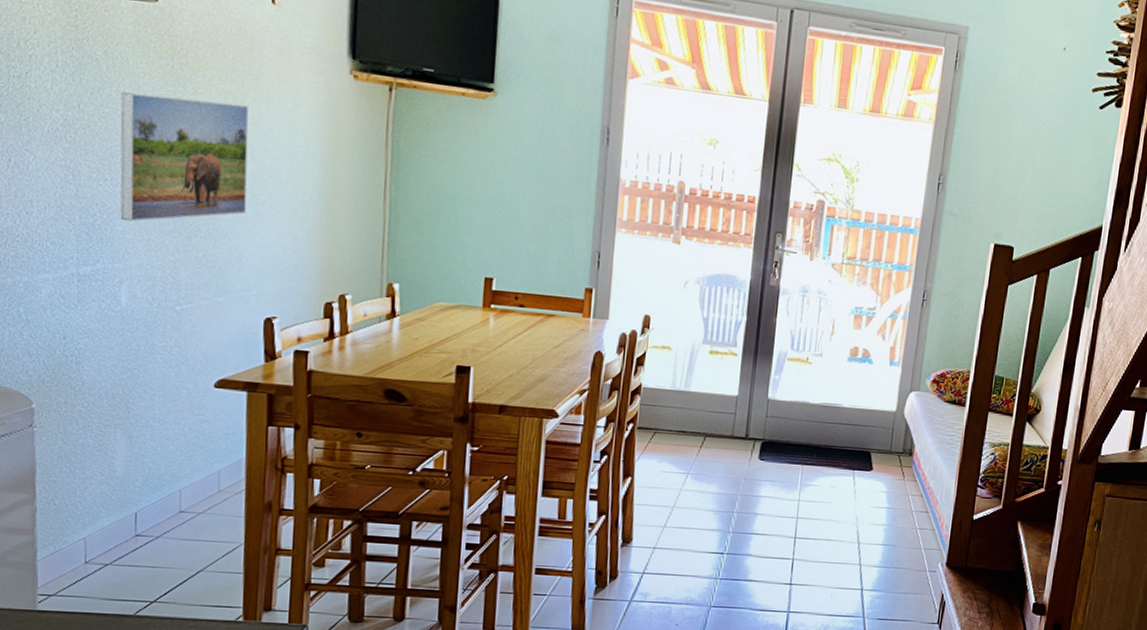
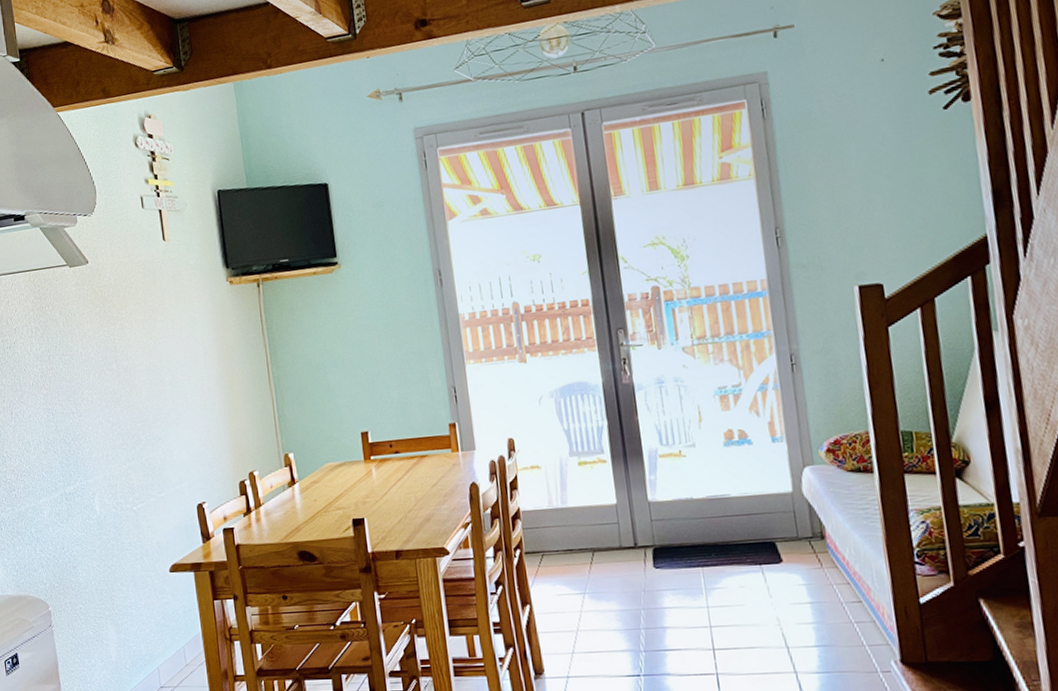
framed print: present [120,92,249,222] -> none [74,328,171,444]

